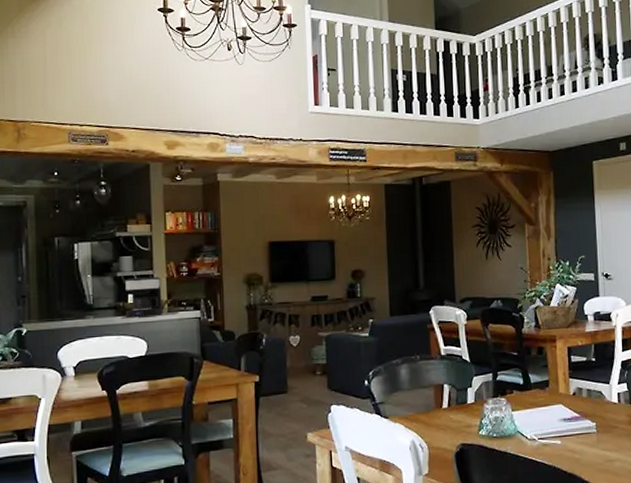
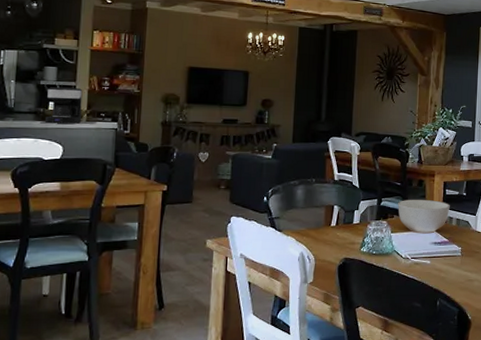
bowl: none [516,369,578,410] -> present [398,199,450,234]

